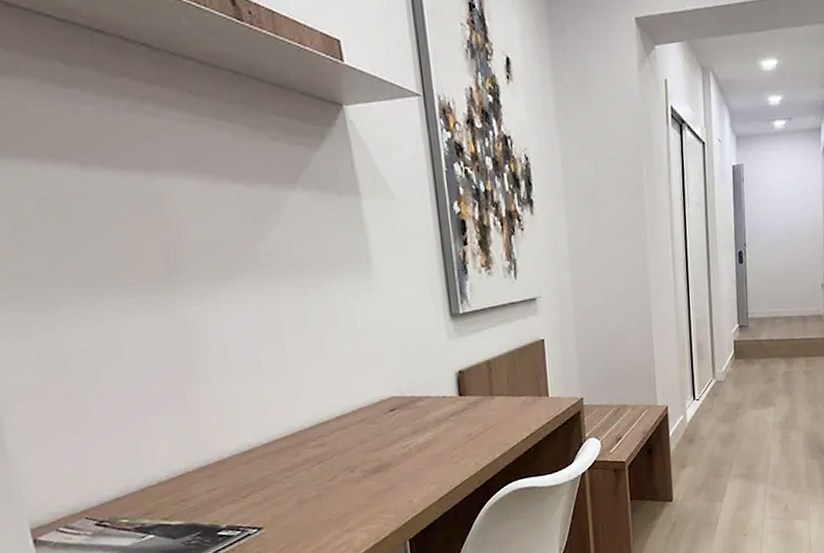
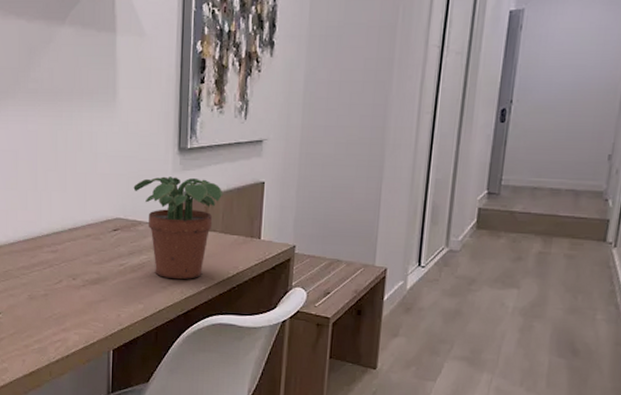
potted plant: none [406,343,505,452] -> present [133,176,223,280]

